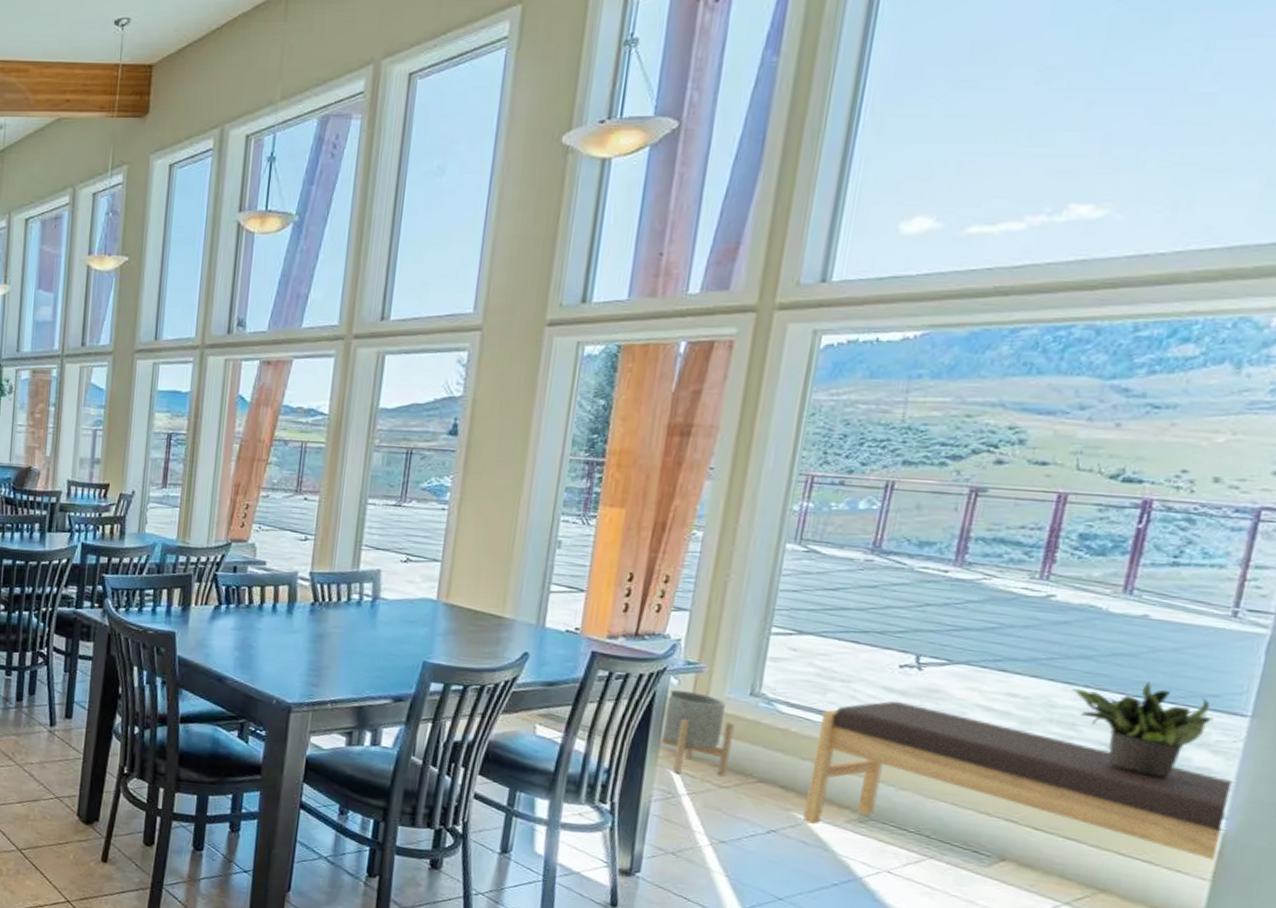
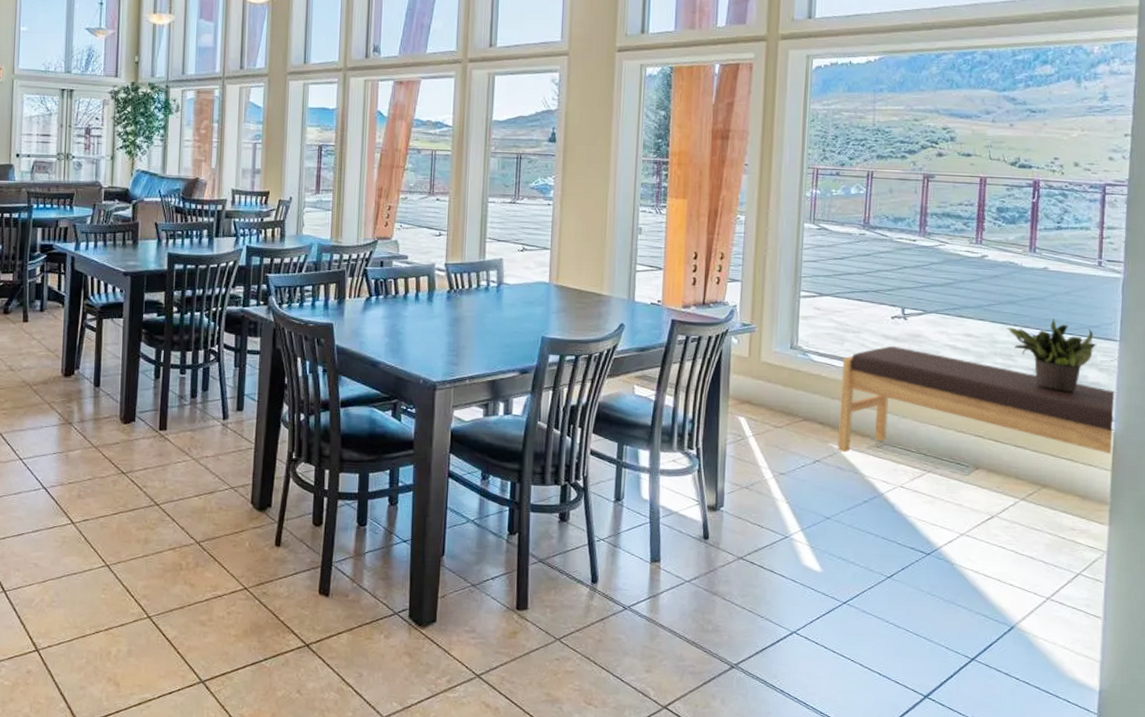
planter: present [659,689,735,777] -> none [728,347,782,418]

